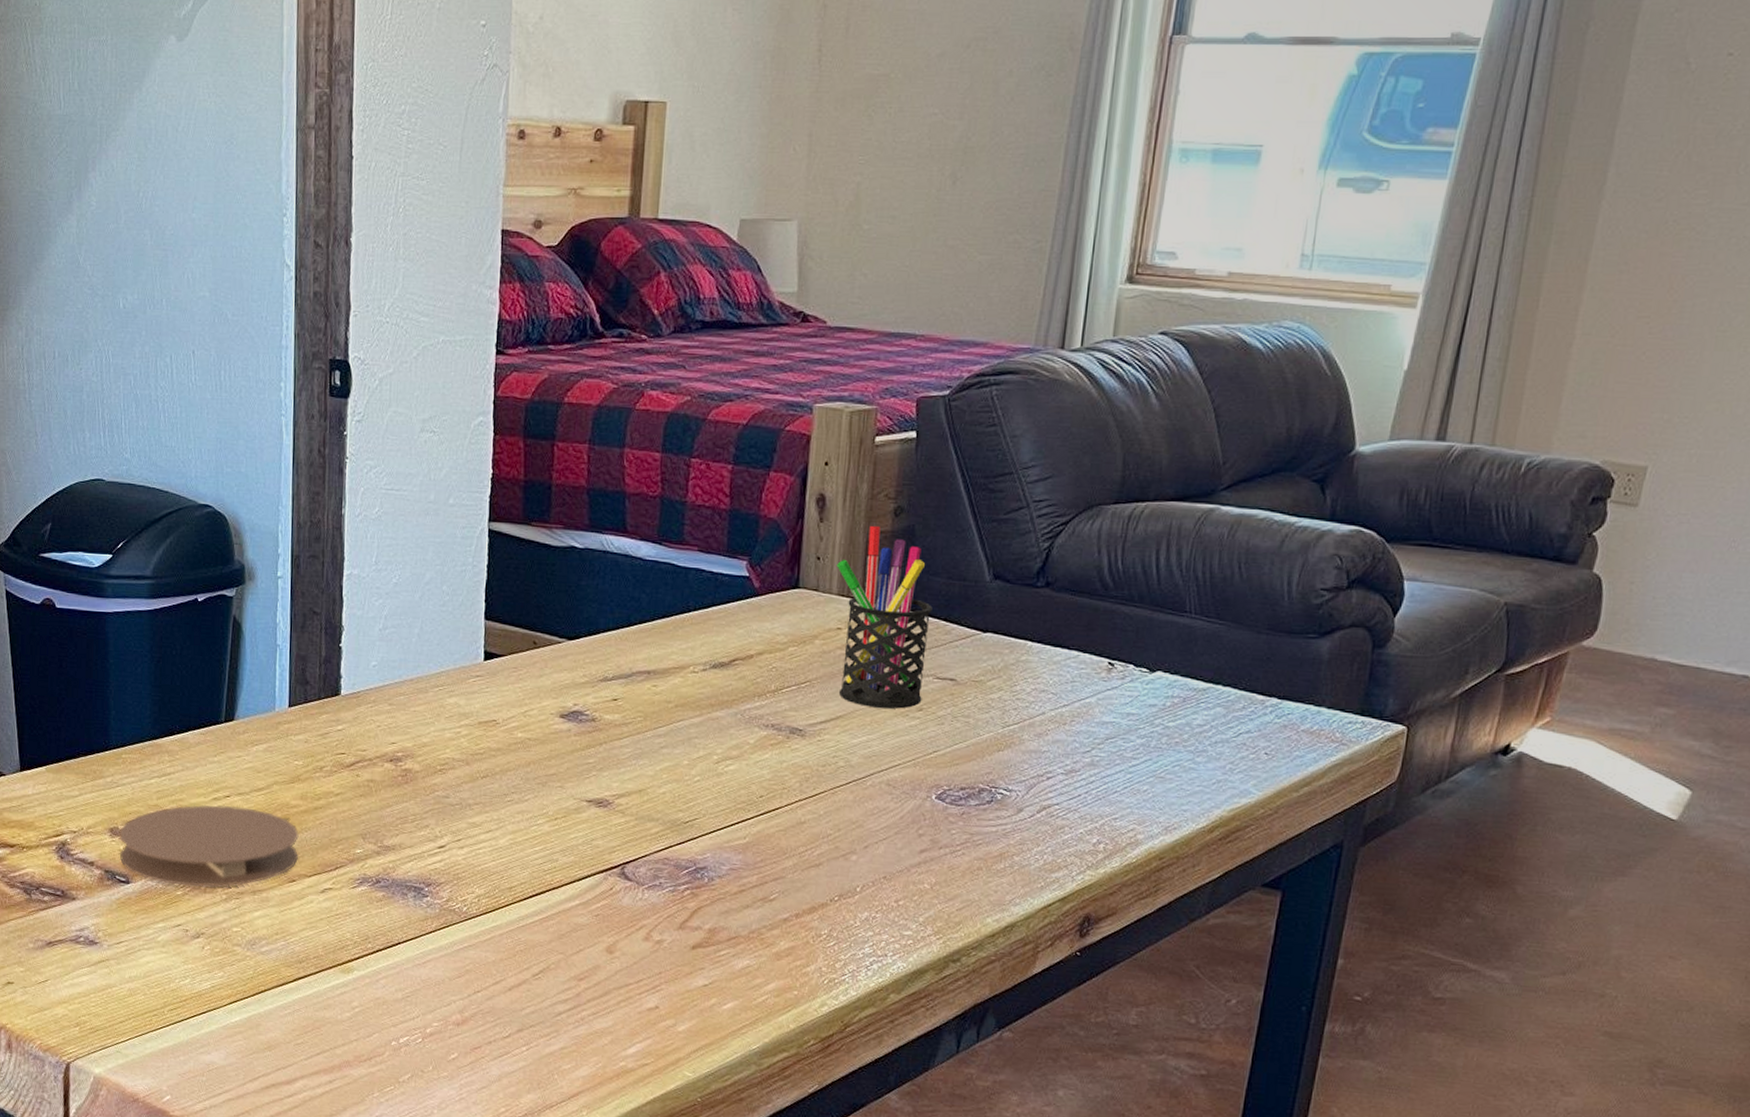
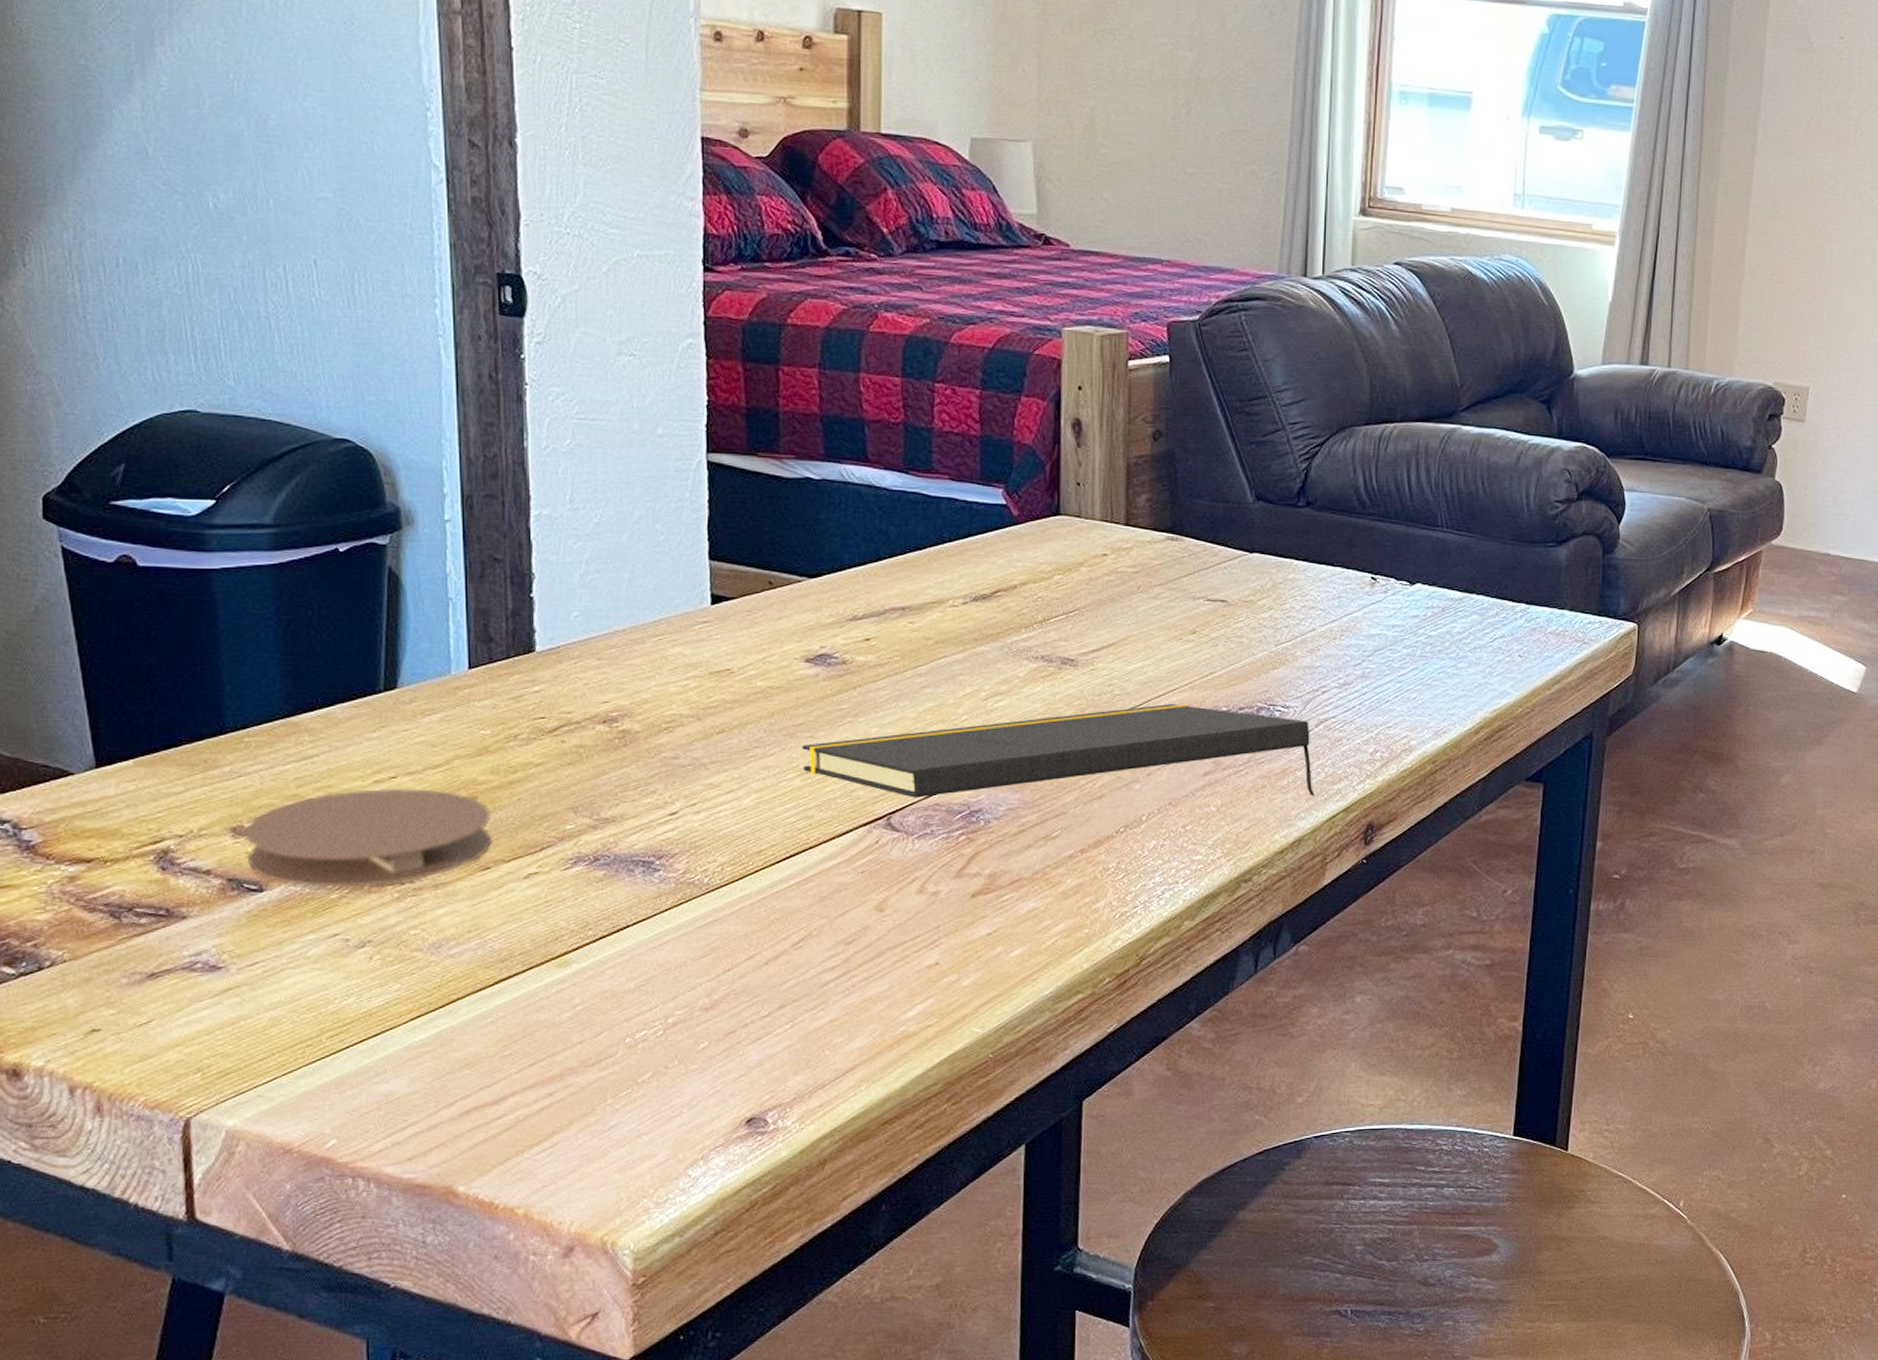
notepad: none [552,779,1032,883] -> present [802,704,1315,798]
pen holder: present [837,525,932,709] -> none [1098,449,1198,633]

